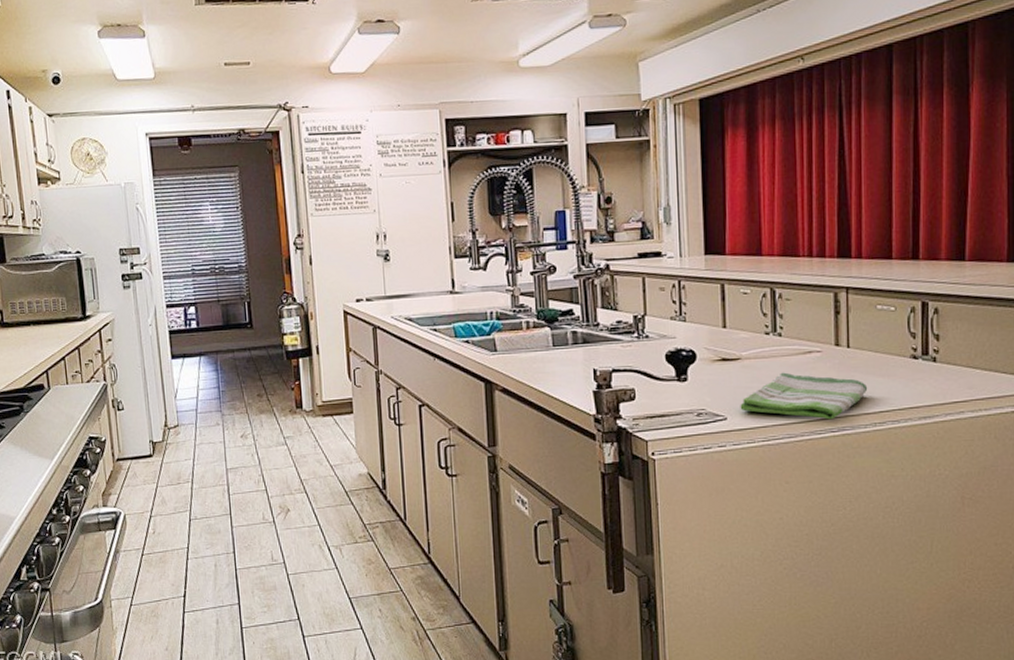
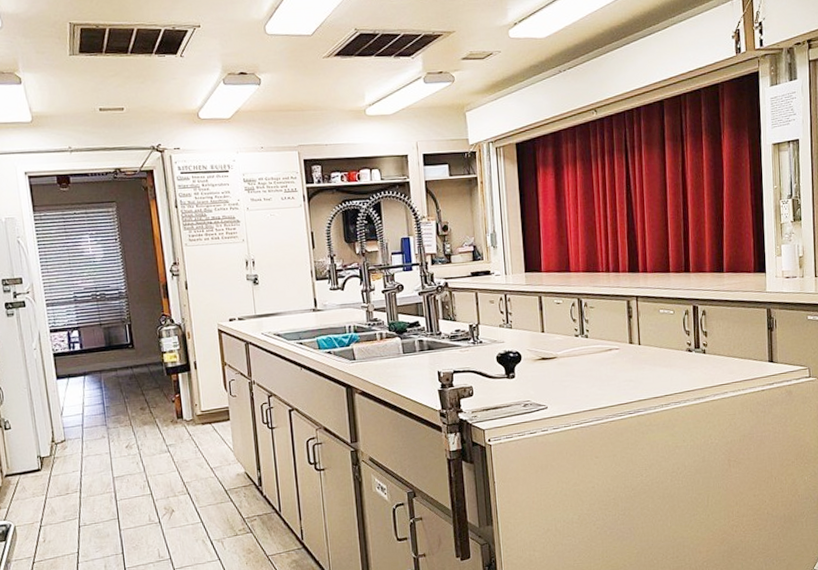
dish towel: present [740,372,868,420] -> none [557,367,656,404]

